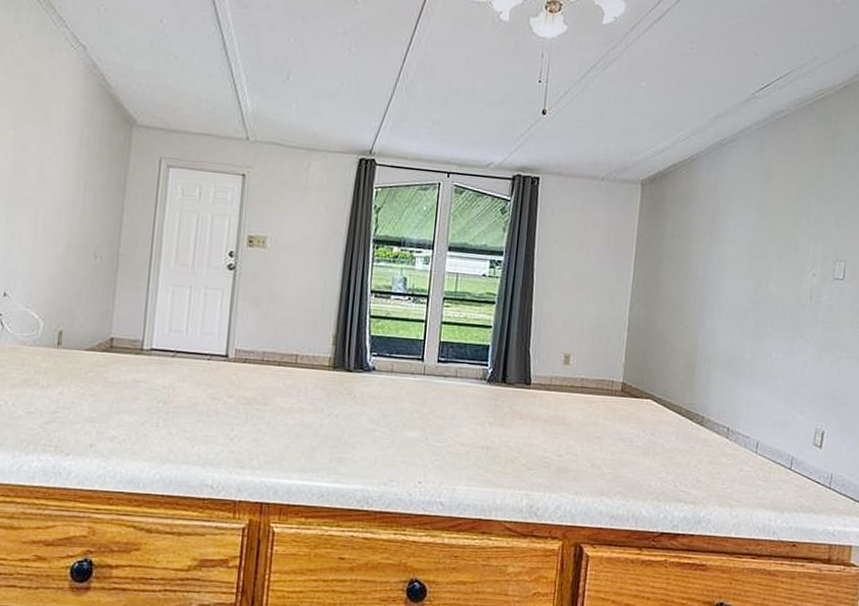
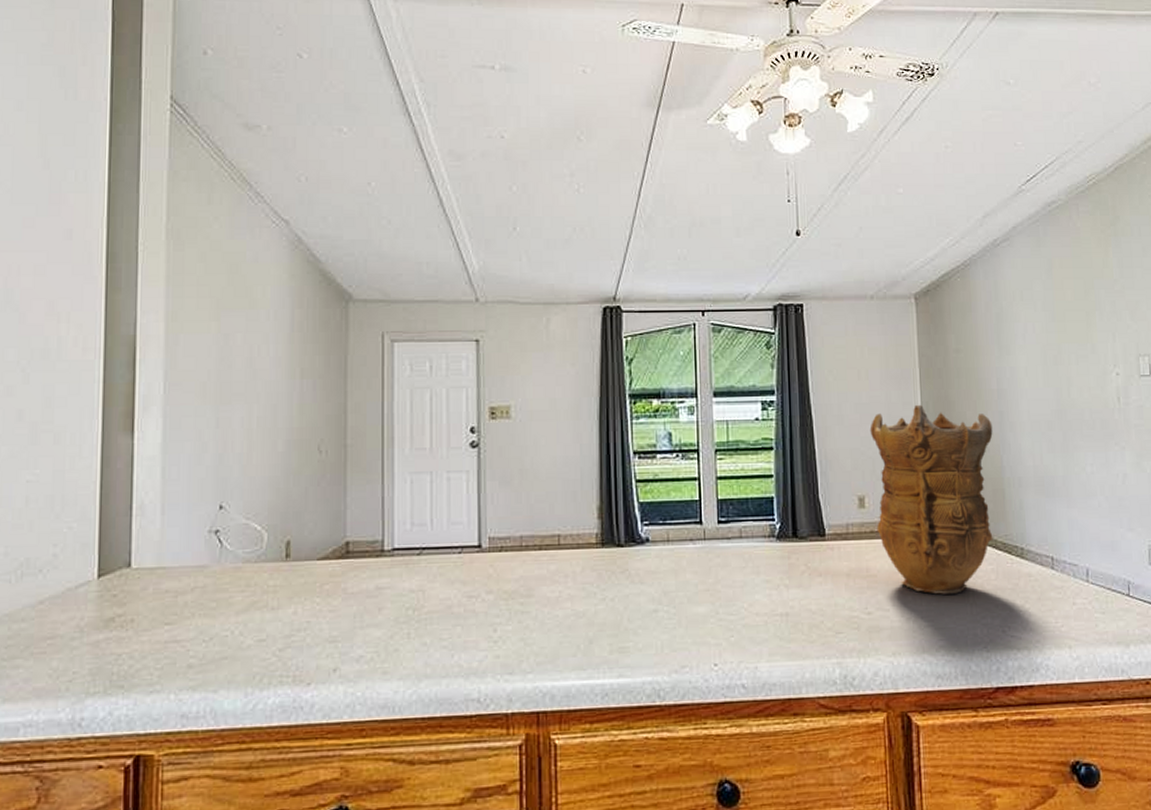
vase: none [576,279,694,449] -> present [869,404,993,595]

